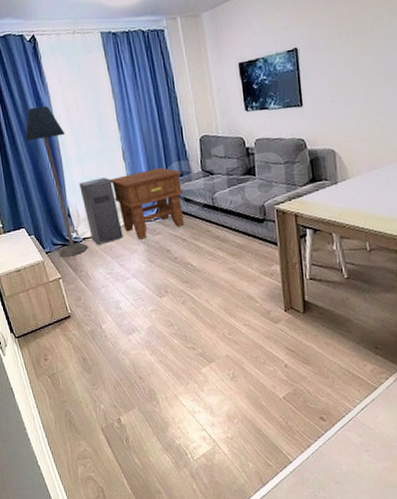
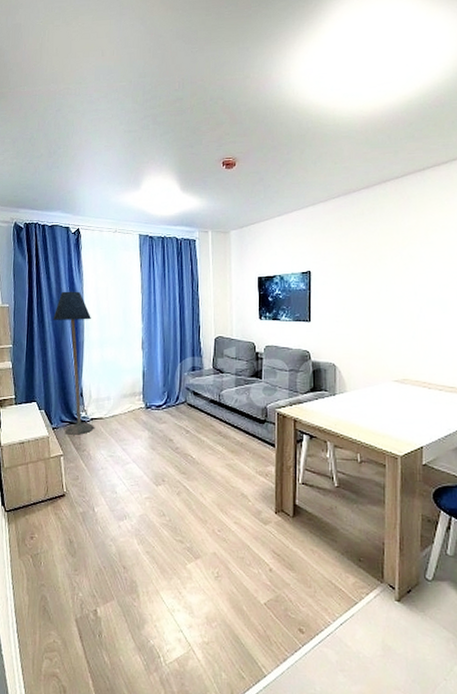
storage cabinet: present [79,177,123,245] -> none [96,363,130,427]
side table: present [109,167,185,240] -> none [125,361,194,426]

